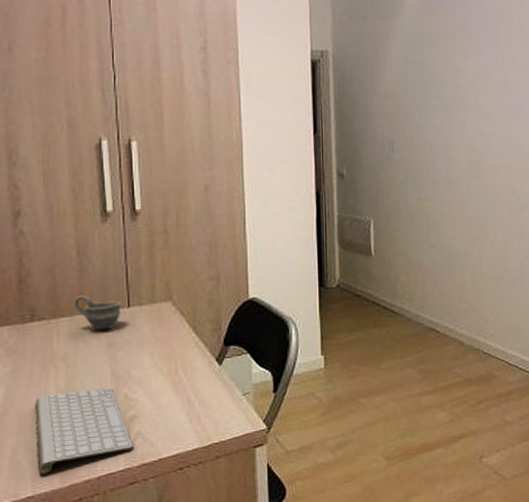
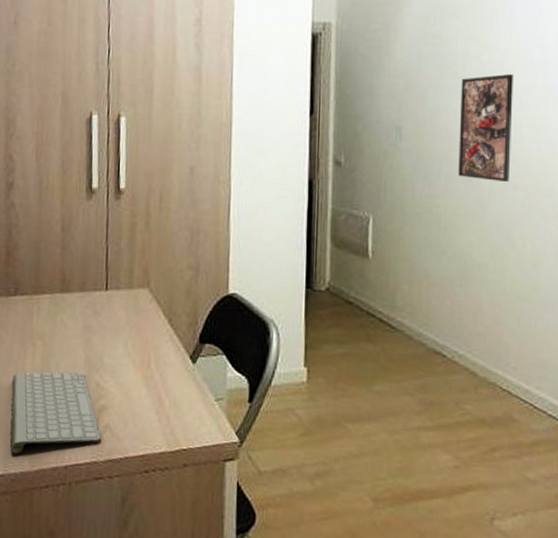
cup: present [74,294,121,330] -> none [55,272,100,312]
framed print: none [441,94,483,185] -> present [458,73,513,183]

